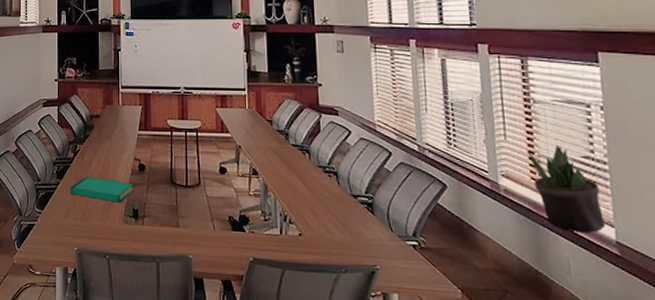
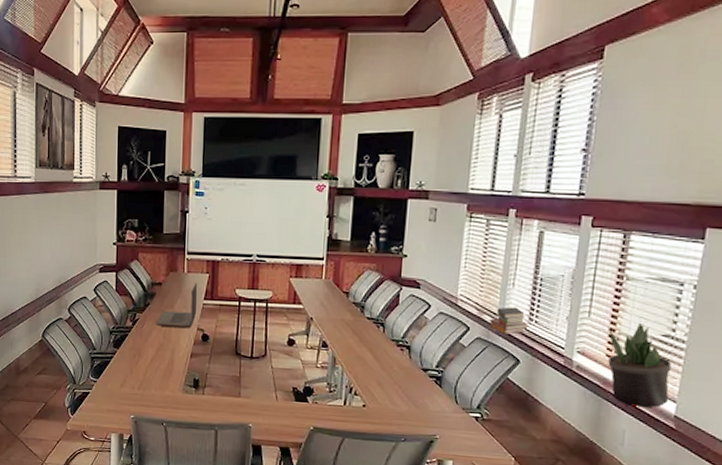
binder: present [70,176,134,203] -> none [127,346,196,373]
laptop computer: none [96,115,133,158] -> present [157,283,198,328]
books: none [410,131,448,159] -> present [489,307,528,335]

